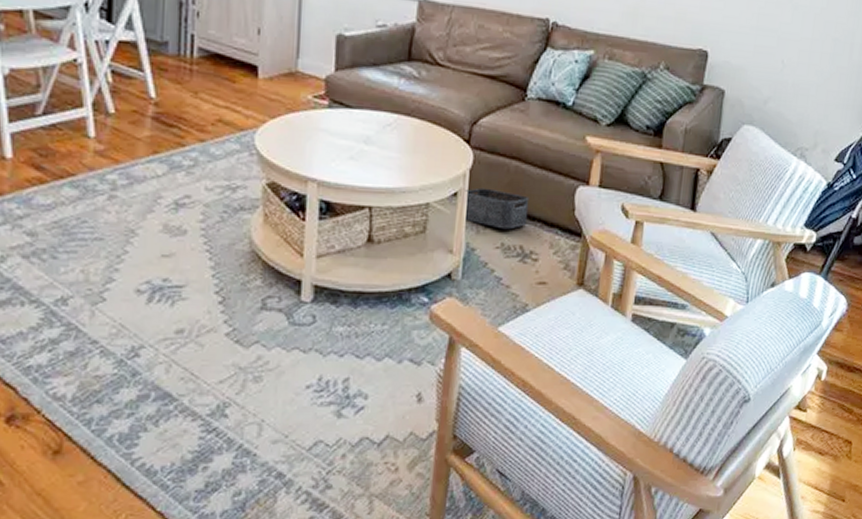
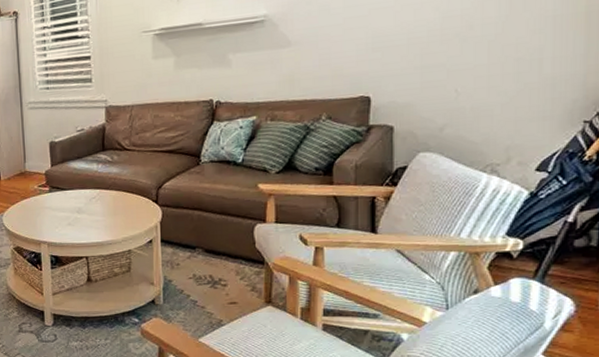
storage bin: present [465,187,530,230] -> none [158,234,214,264]

